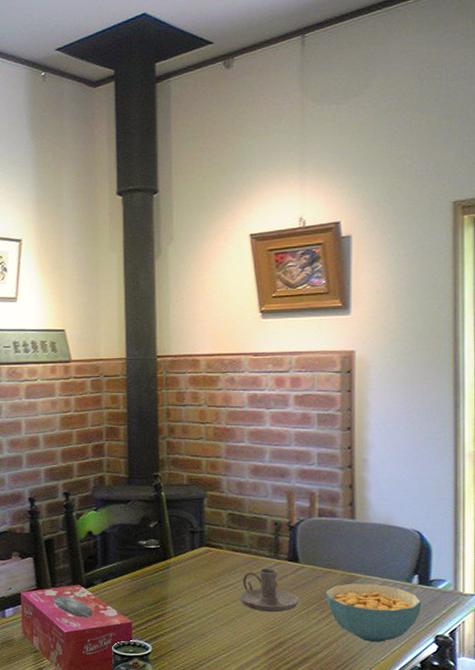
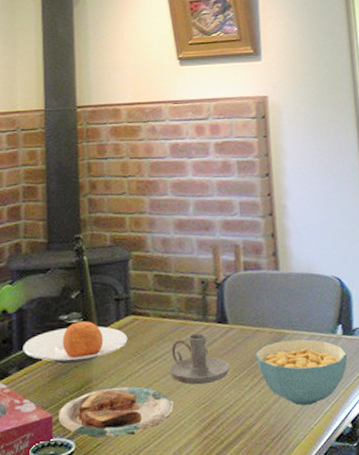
plate: none [106,548,201,582] -> present [23,321,128,364]
plate: none [137,605,244,647] -> present [58,386,175,438]

